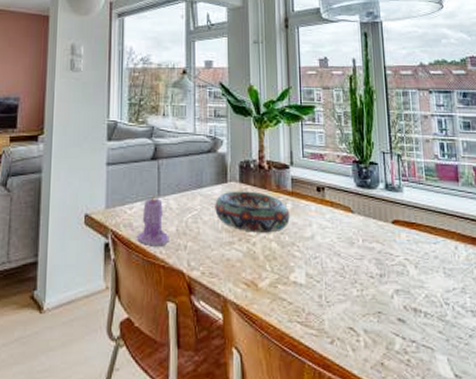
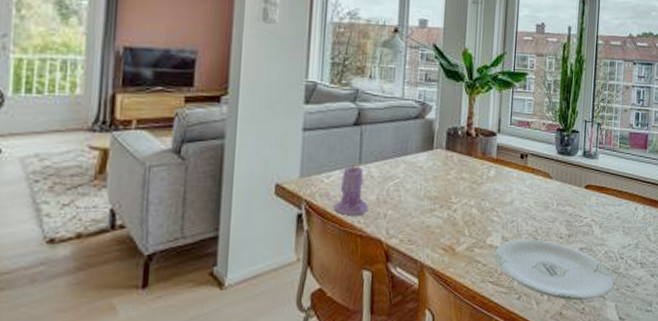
decorative bowl: present [215,191,290,233] -> none [418,158,492,200]
plate: none [300,277,443,350] -> present [495,239,615,301]

